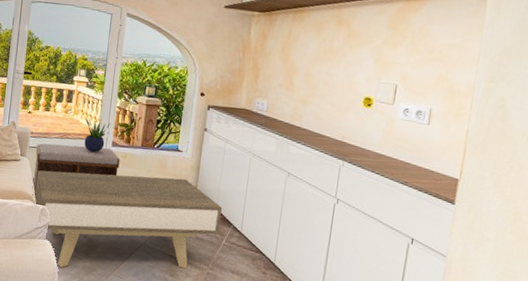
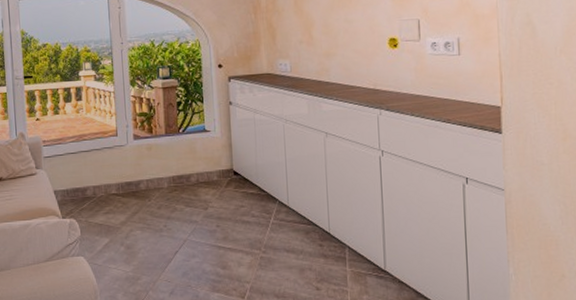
bench: present [32,143,120,197] -> none [51,142,146,212]
coffee table: present [34,170,223,269] -> none [57,161,265,283]
potted plant: present [84,118,111,152] -> none [100,113,128,150]

